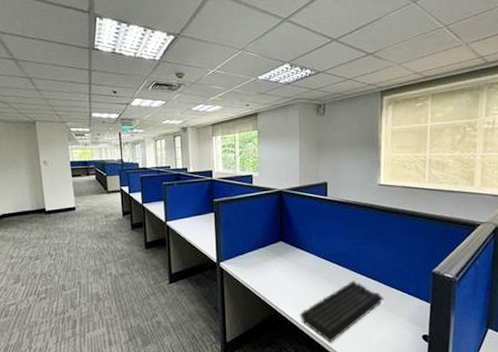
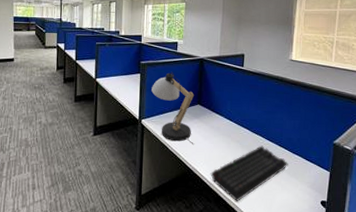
desk lamp: none [228,208,280,286] -> present [151,71,195,146]

